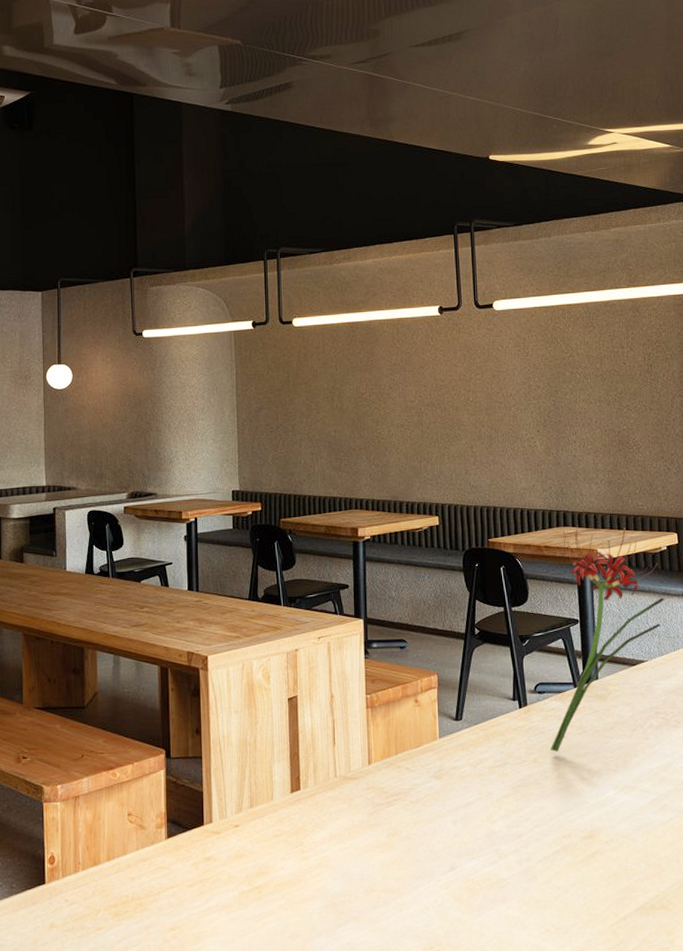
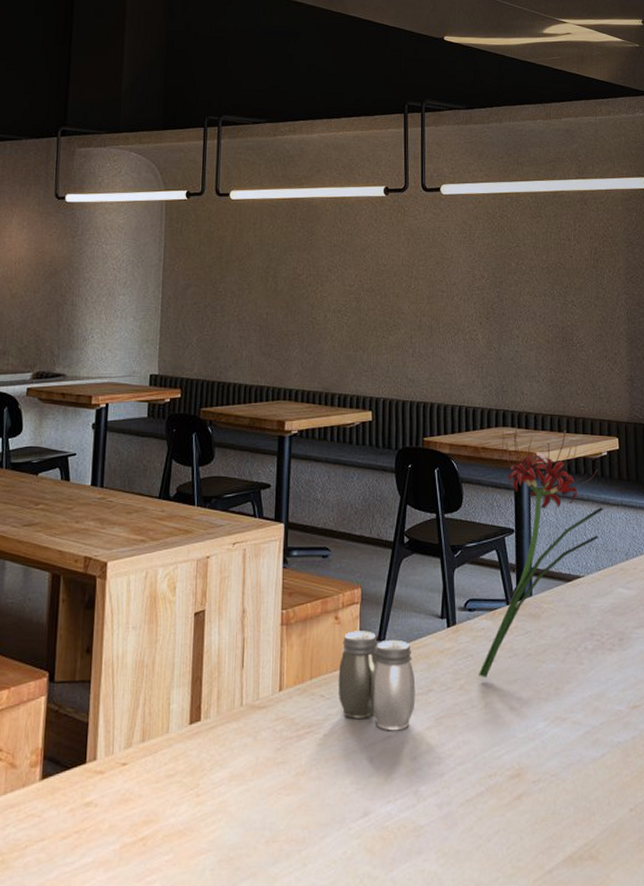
salt and pepper shaker: none [421,712,493,798] -> present [338,630,416,731]

